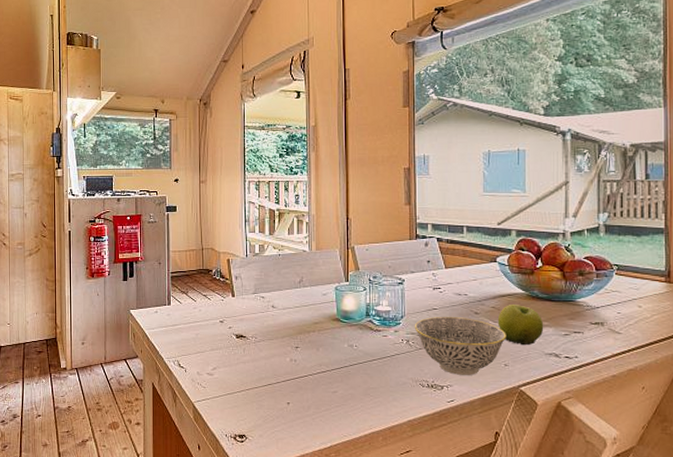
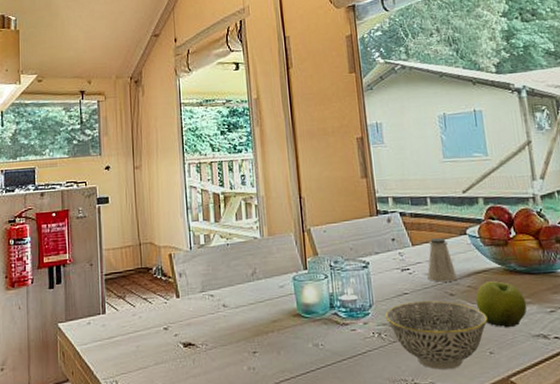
saltshaker: none [456,263,483,302] -> present [427,238,457,282]

